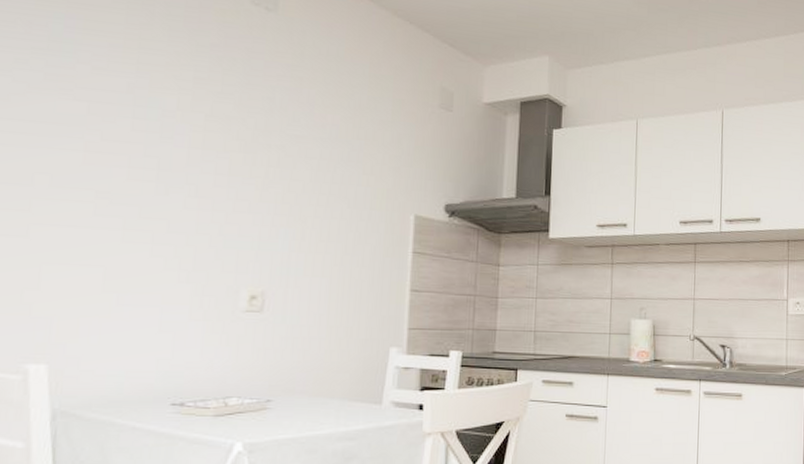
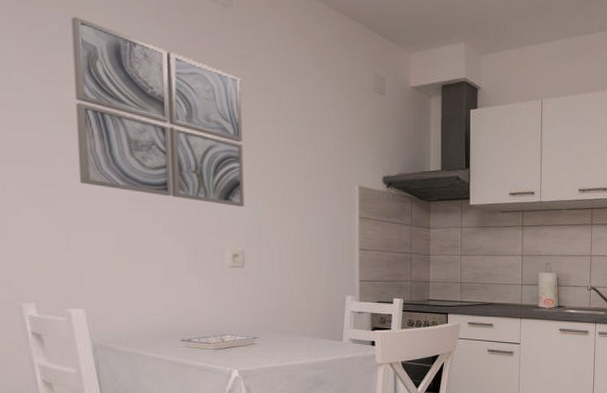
wall art: none [63,18,281,239] -> present [71,17,244,207]

